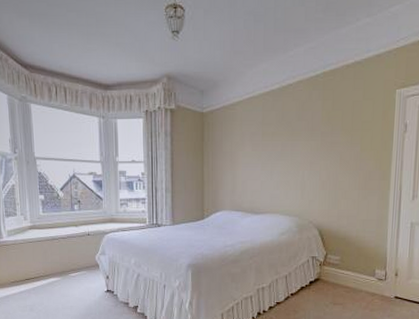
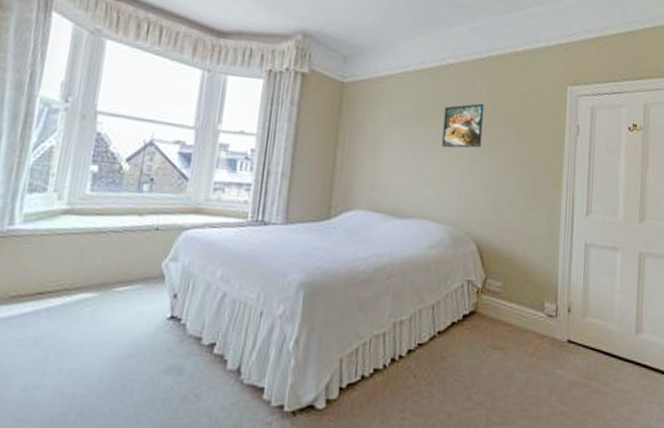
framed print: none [286,115,320,156] -> present [441,103,484,148]

